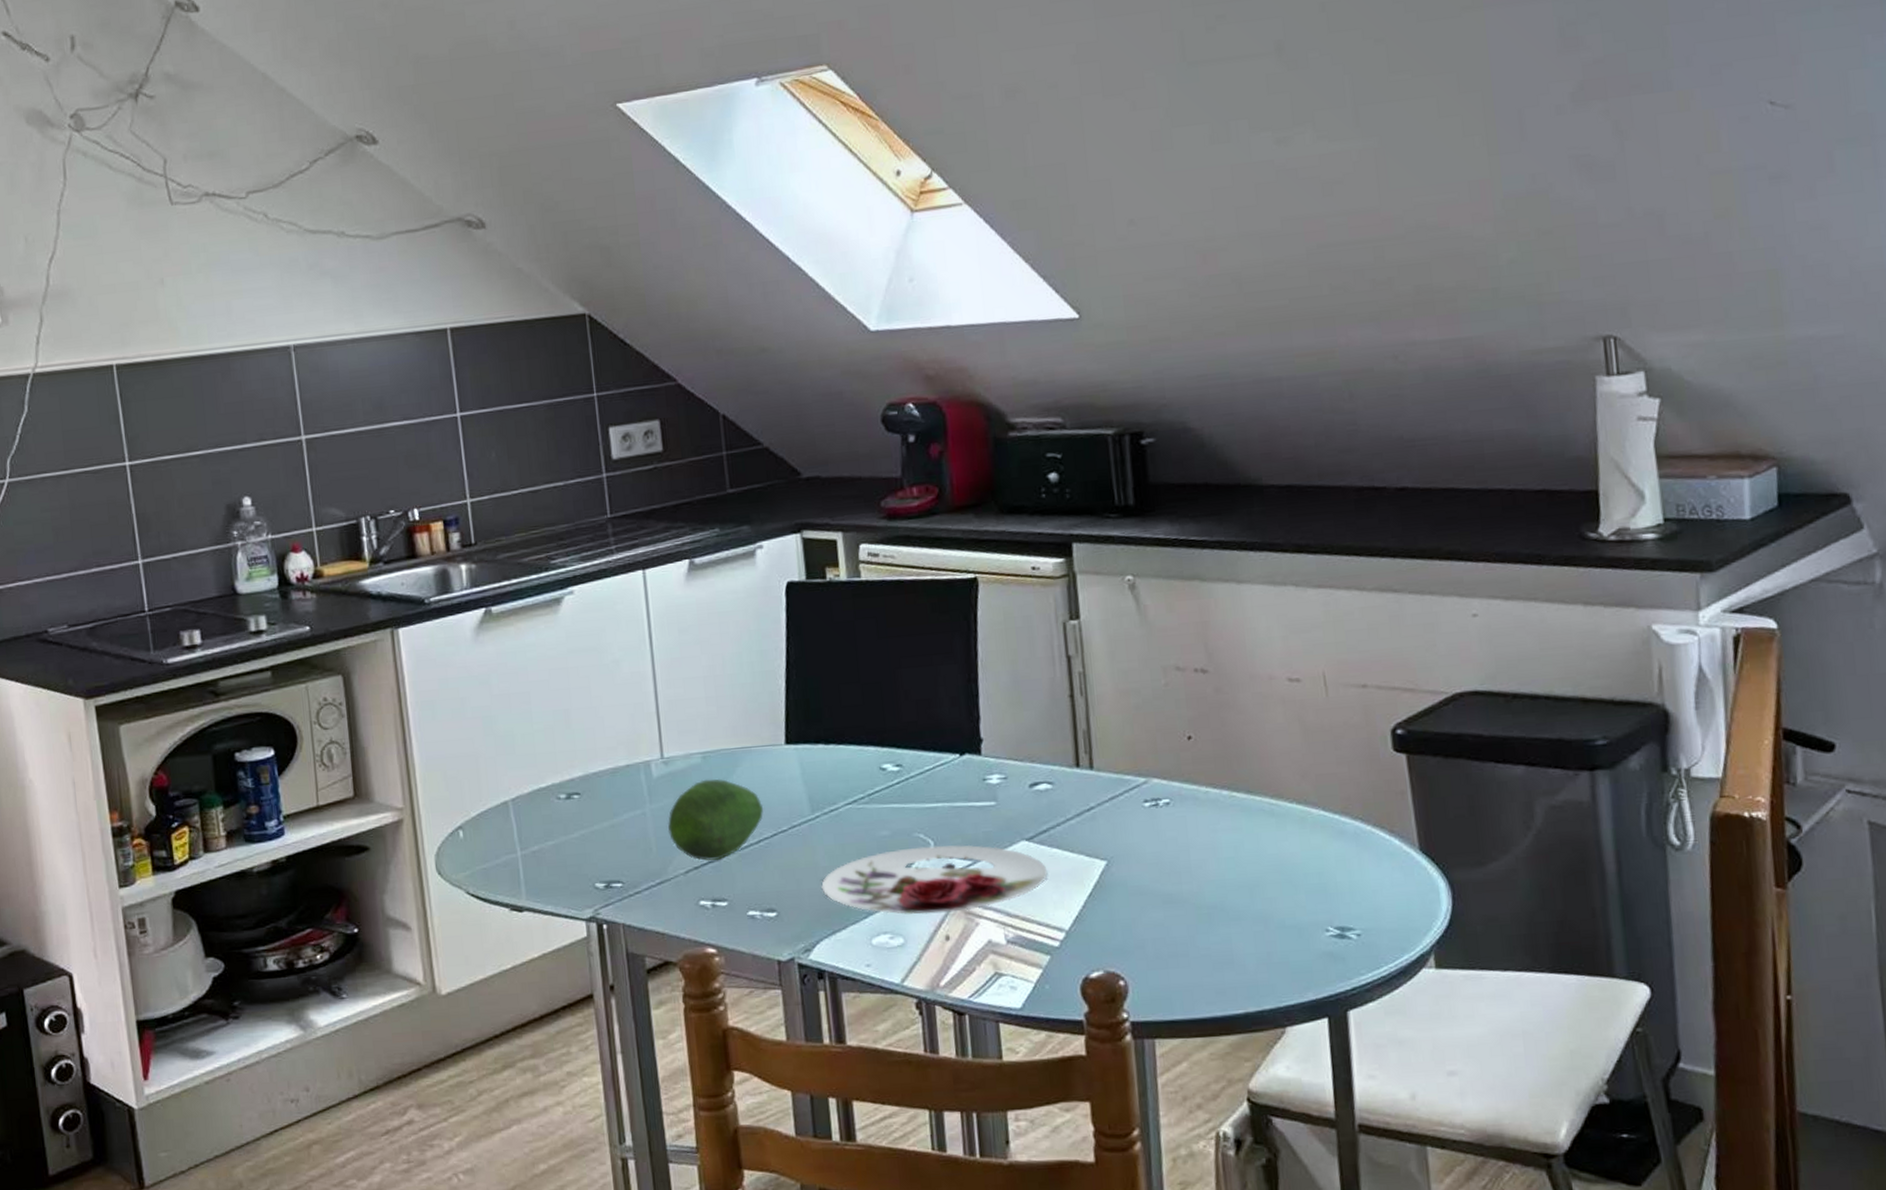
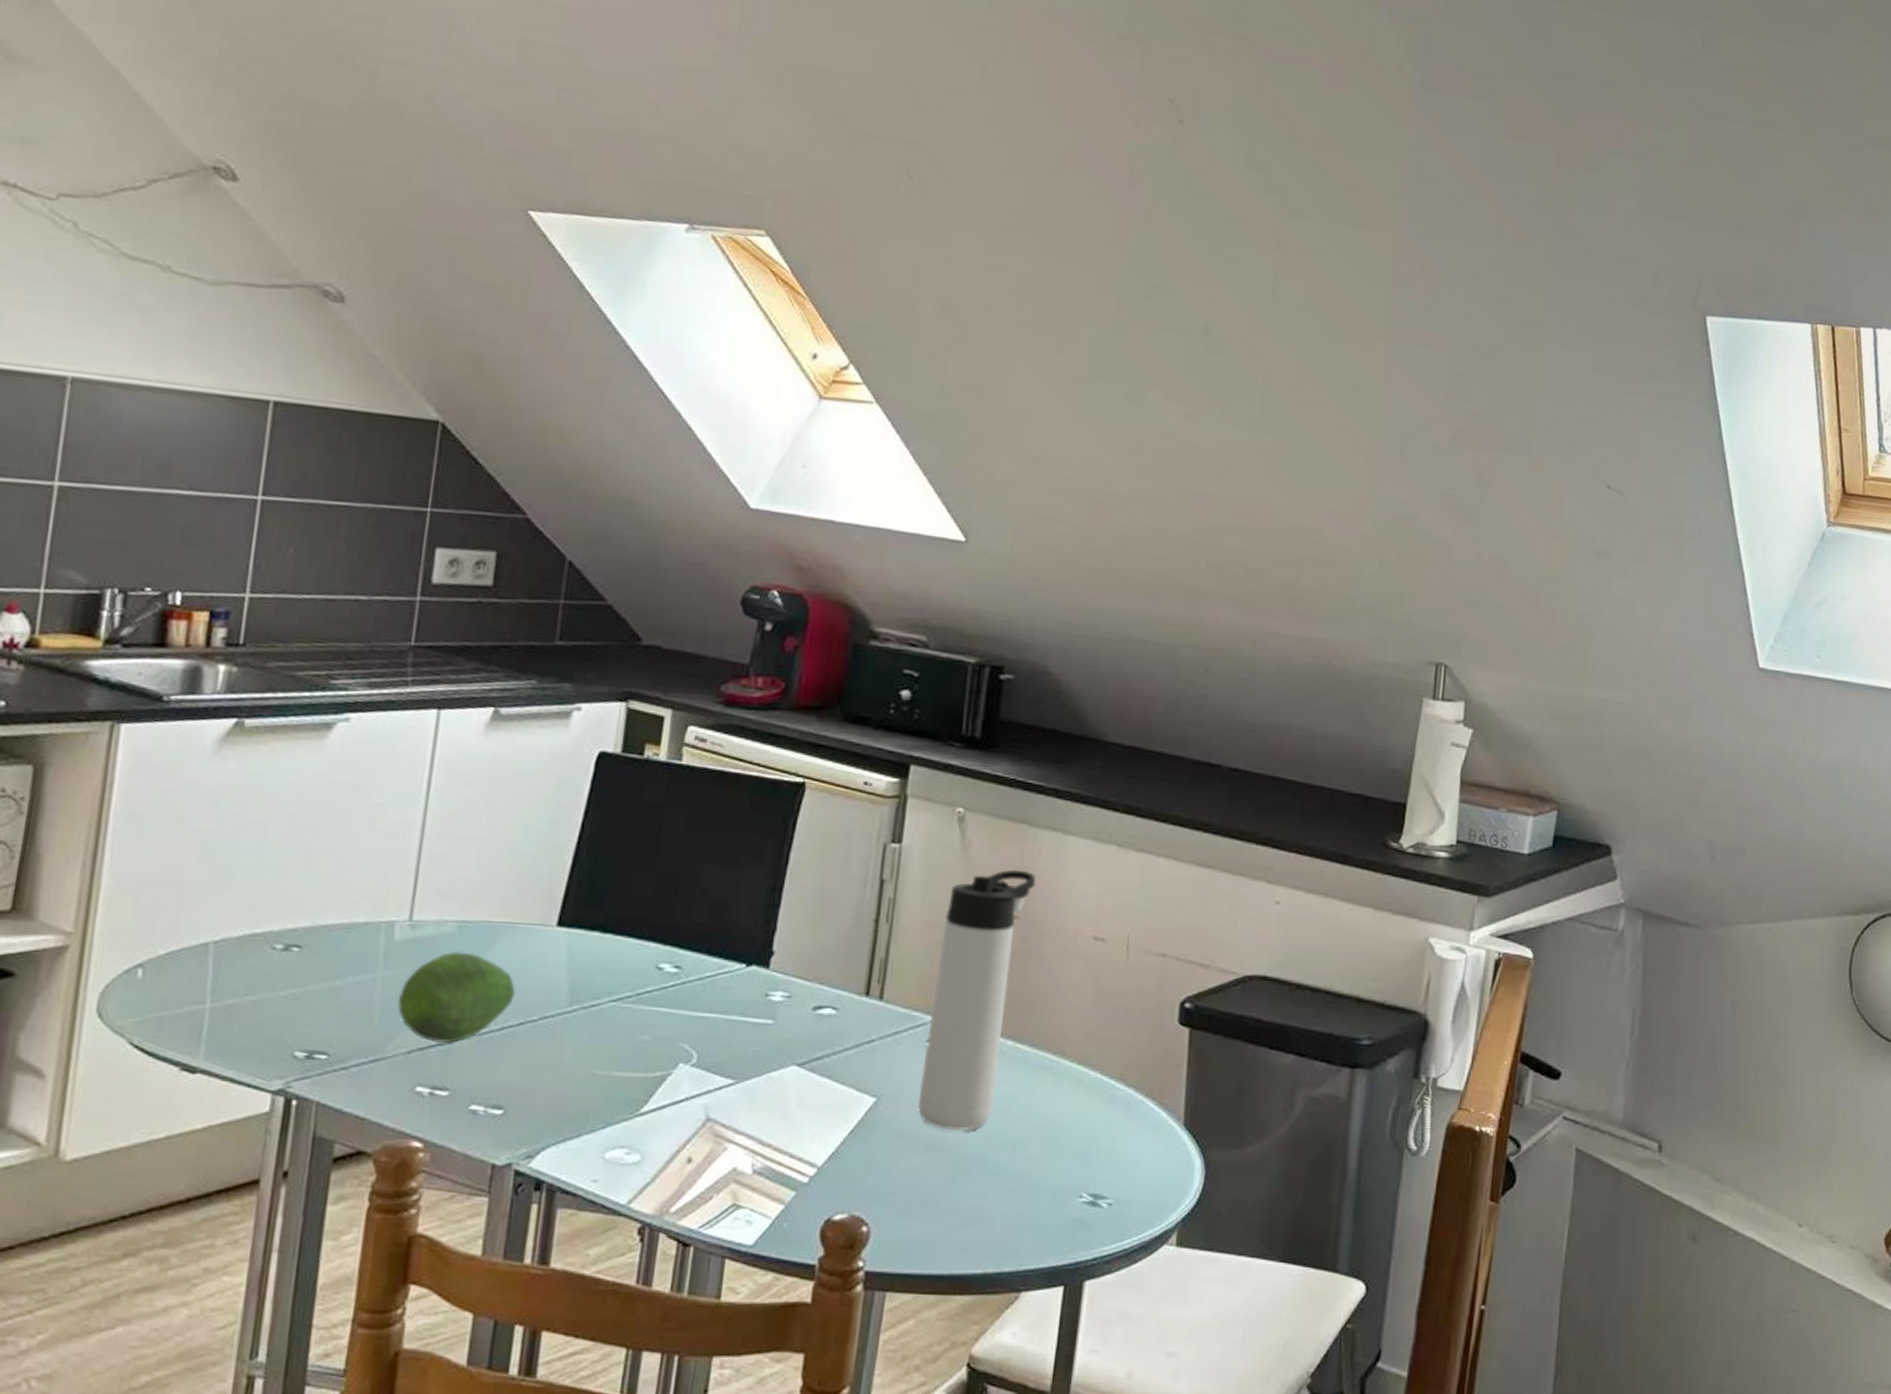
plate: present [821,844,1048,914] -> none [561,1057,813,1133]
thermos bottle: none [1136,625,1223,882] -> present [918,869,1036,1132]

